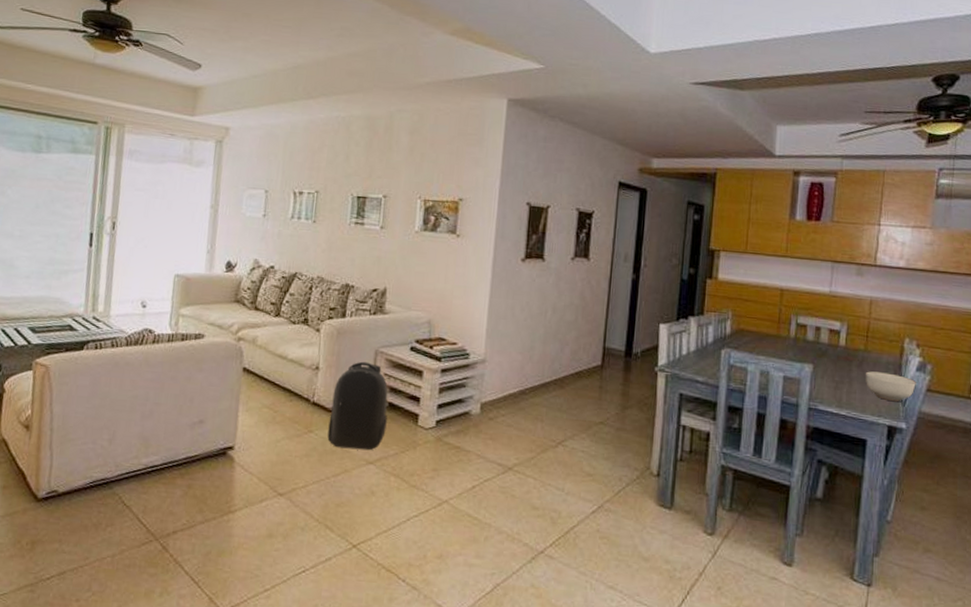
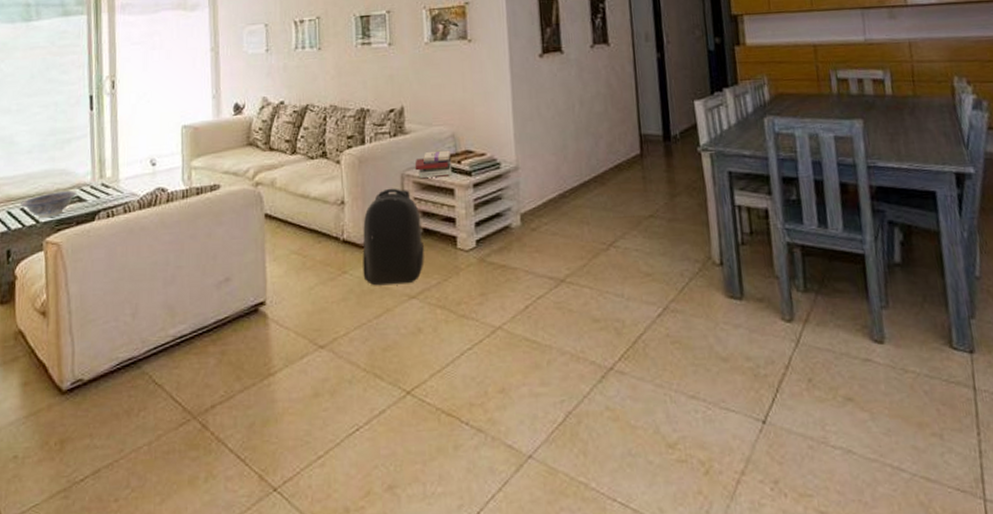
decorative bowl: none [15,318,69,341] -> present [21,191,77,219]
books: none [389,333,424,359] -> present [414,150,453,178]
bowl: present [865,371,916,402] -> none [919,116,976,146]

